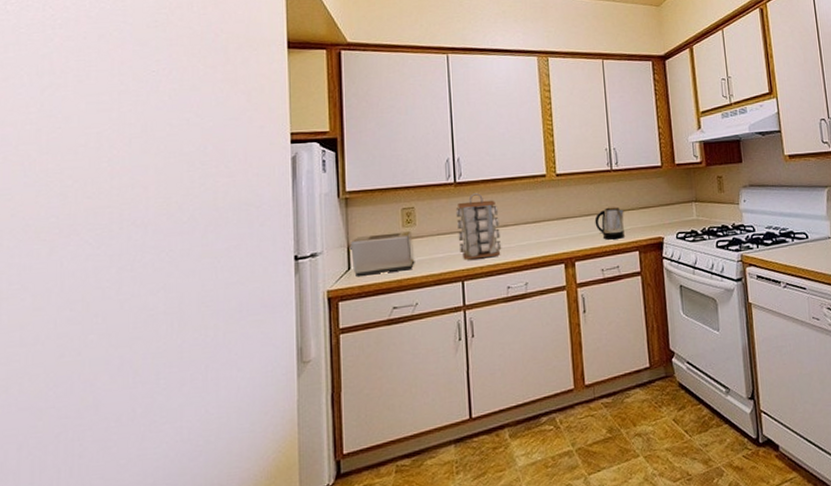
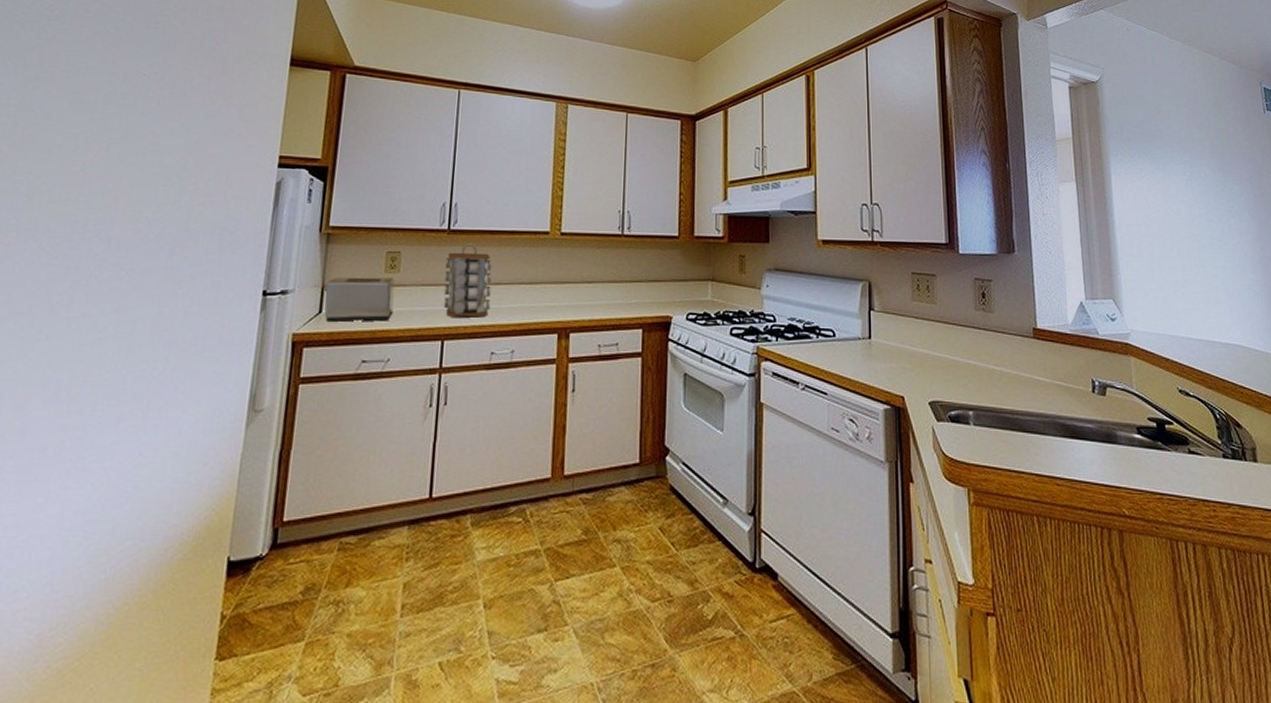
kettle: present [594,207,625,240] -> none [597,276,631,313]

